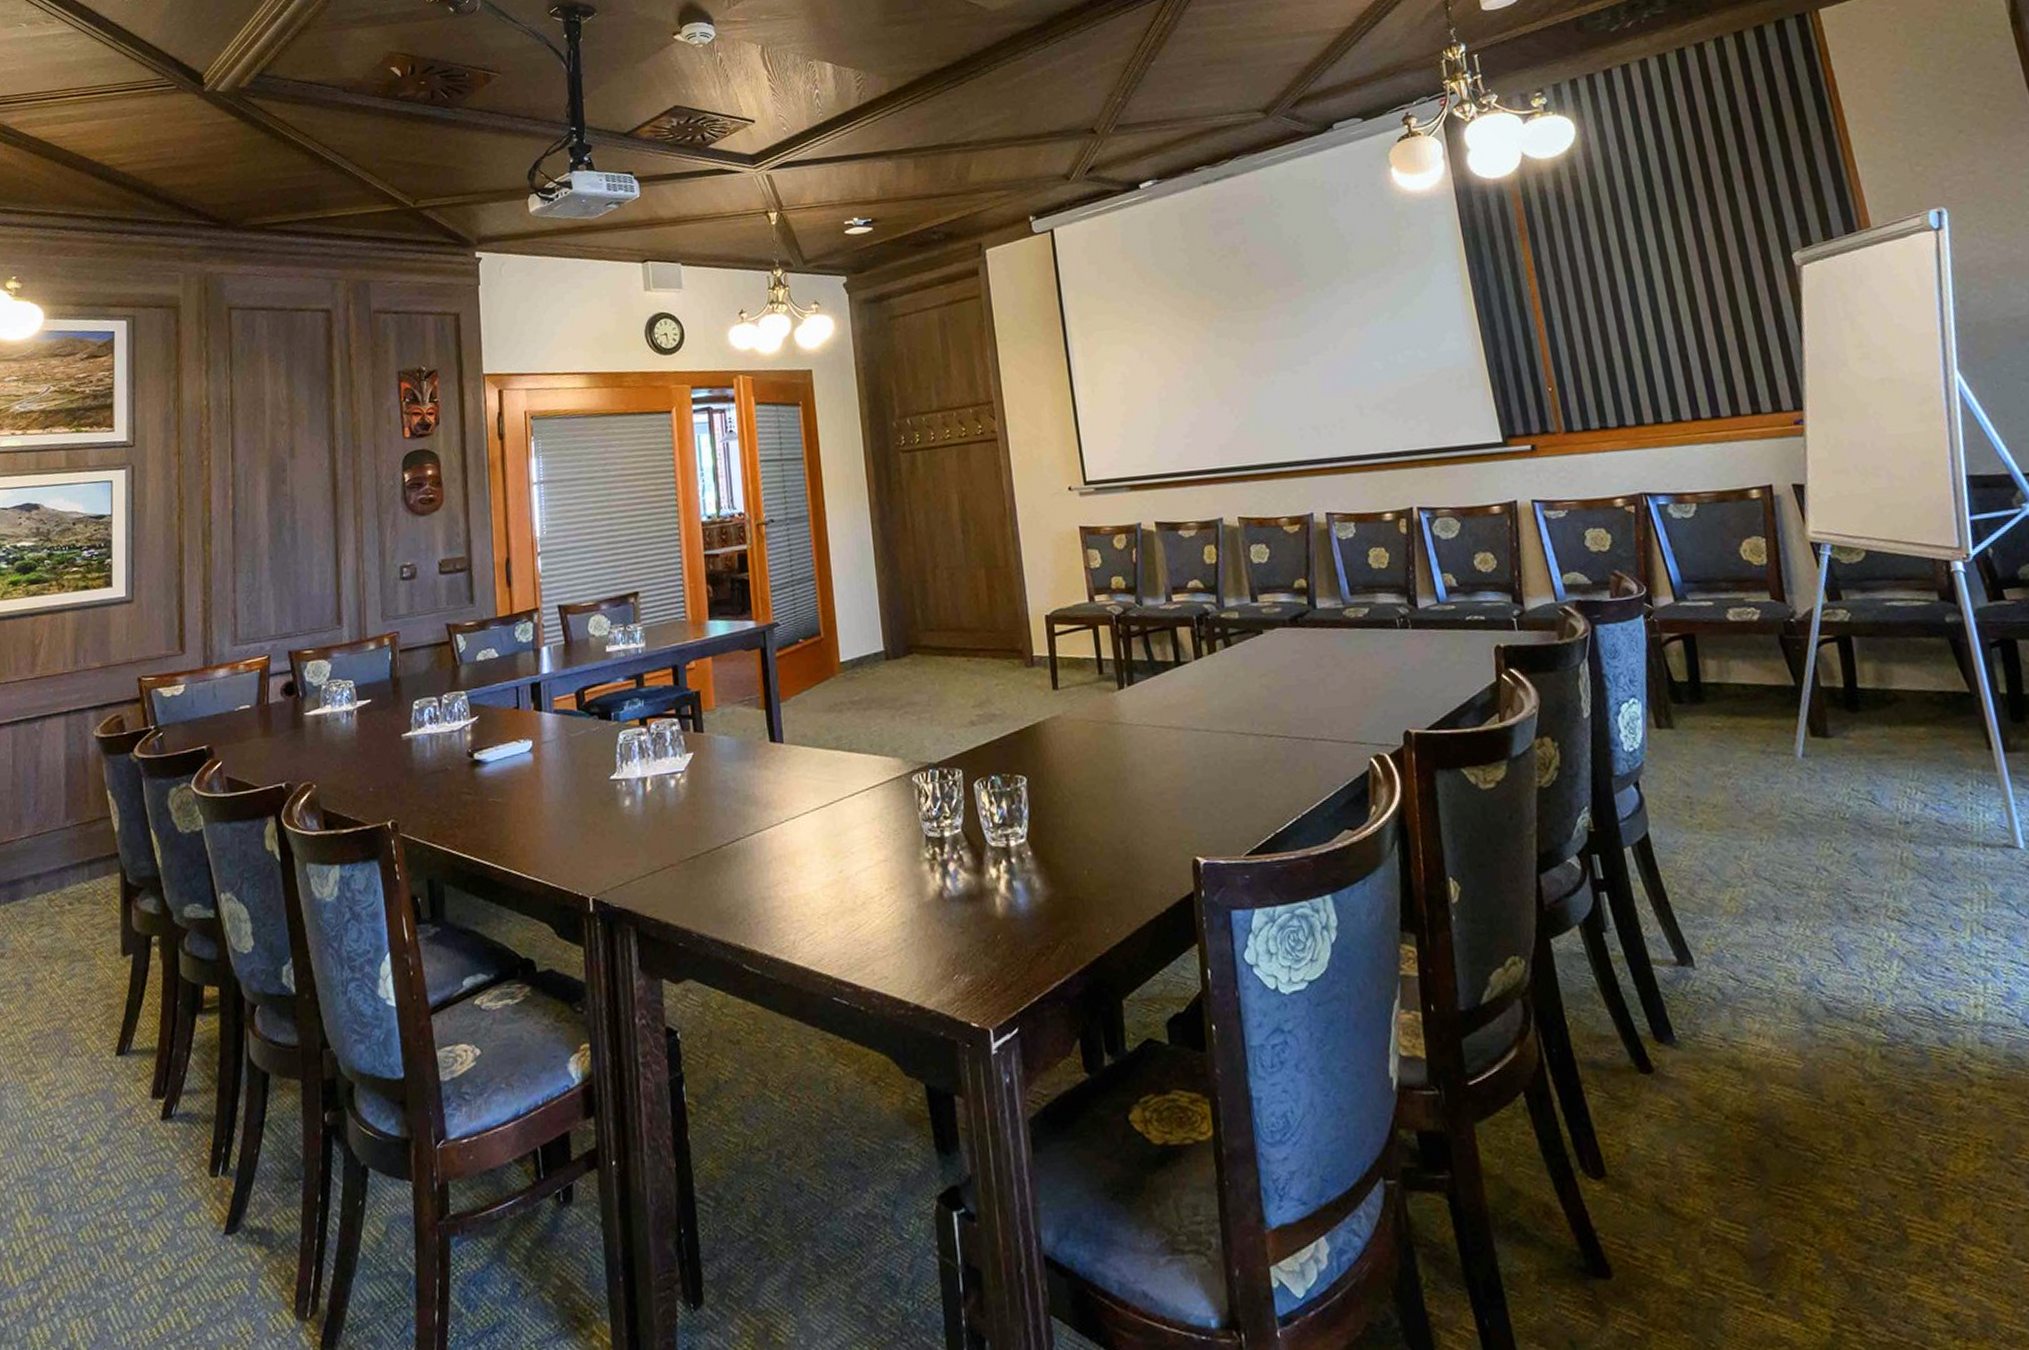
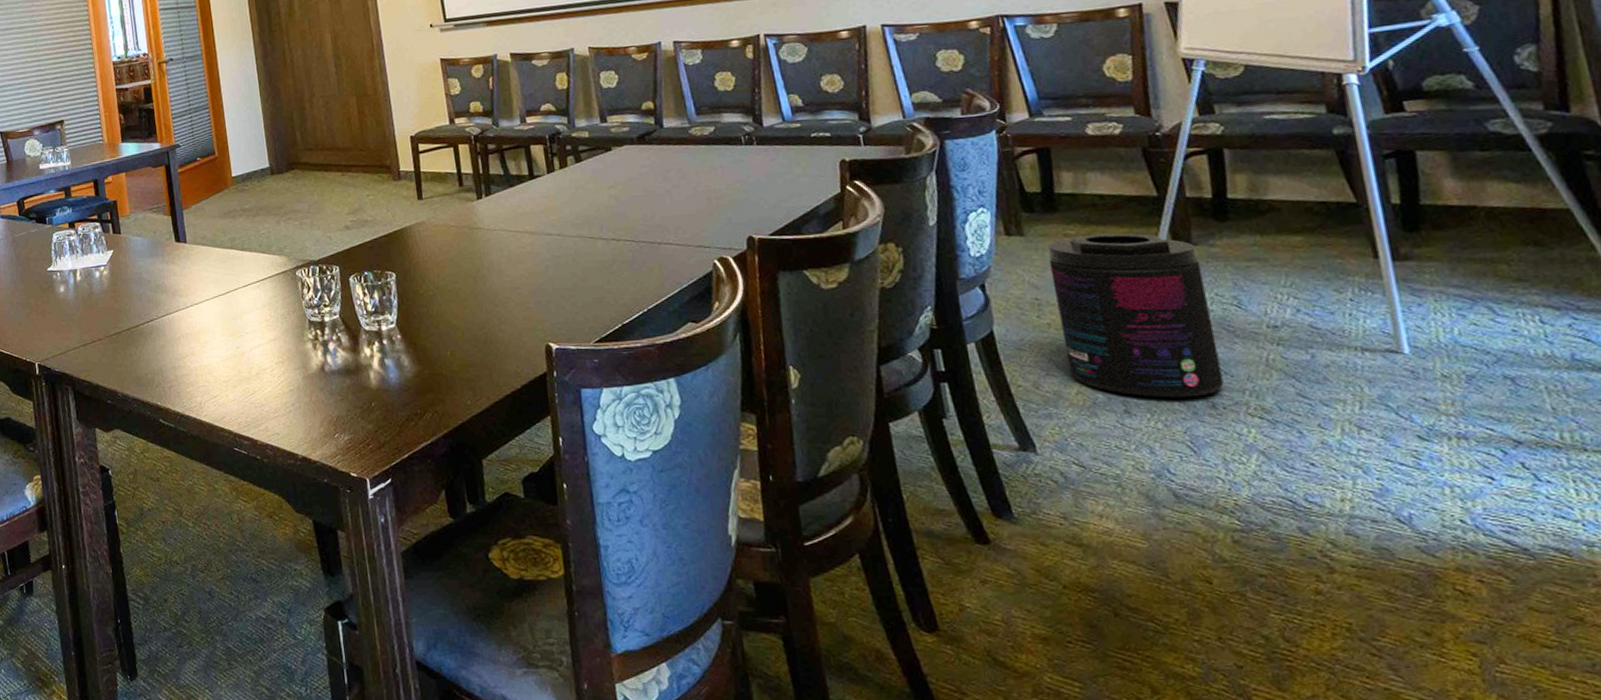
supplement container: none [1695,725,1864,902] -> present [1046,233,1224,398]

